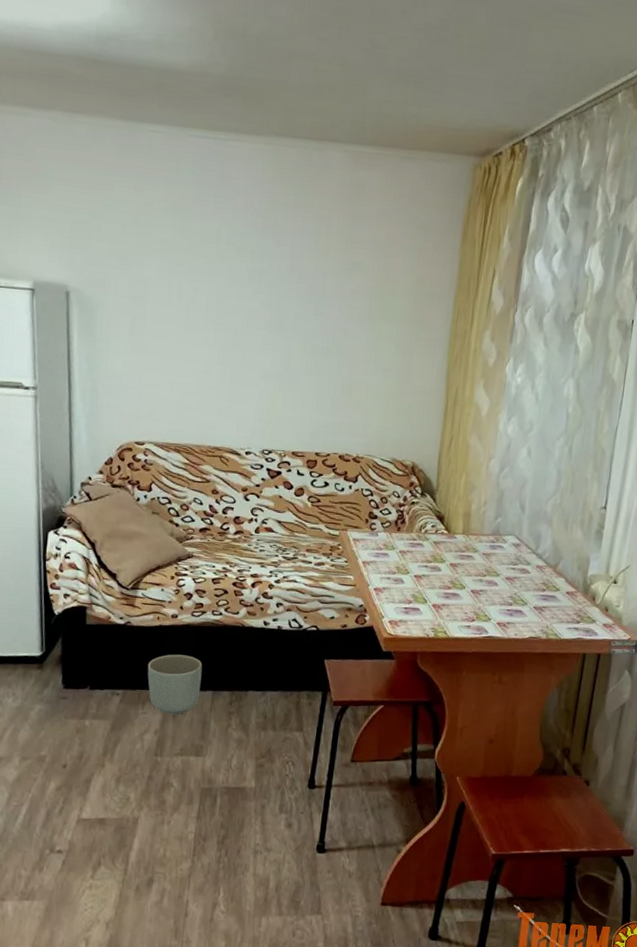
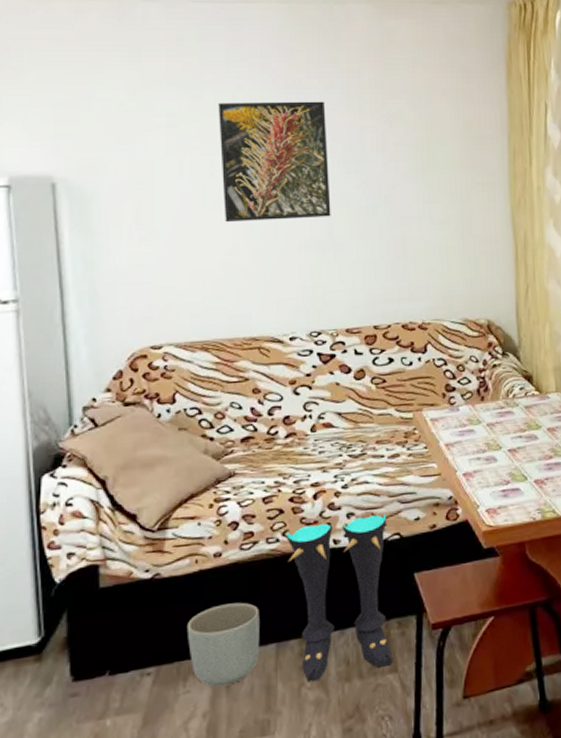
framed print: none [202,235,296,351] -> present [218,101,331,223]
boots: none [228,607,308,726] -> present [286,514,393,683]

